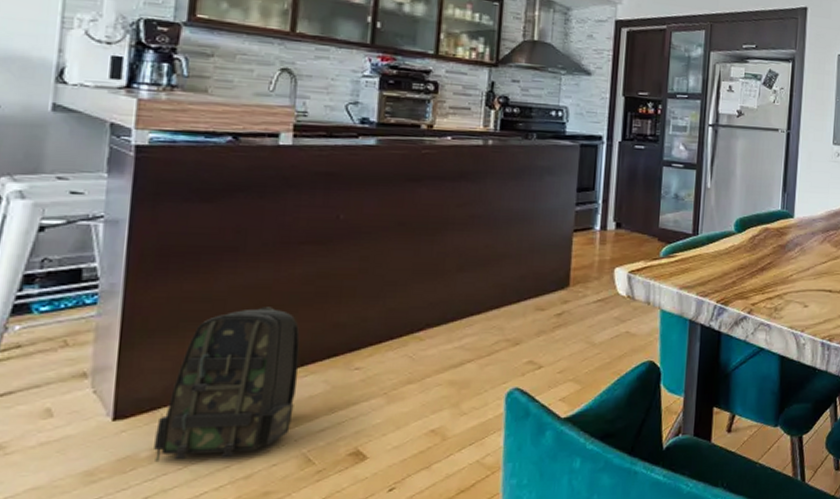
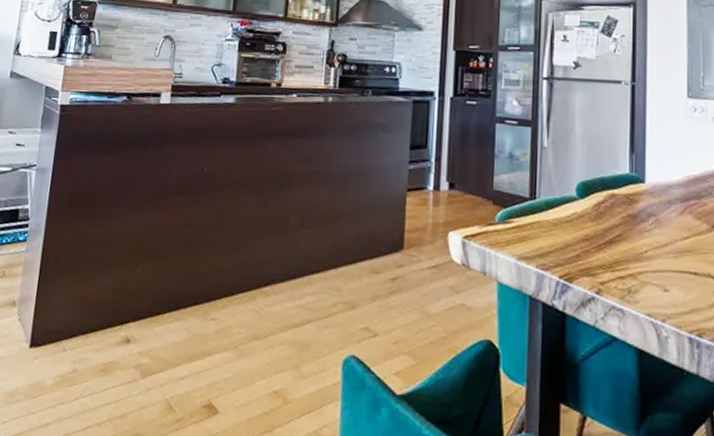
backpack: present [154,307,300,463] -> none [56,252,169,396]

